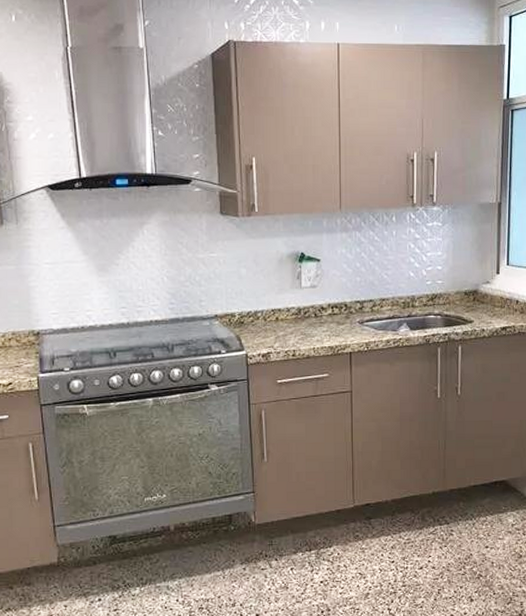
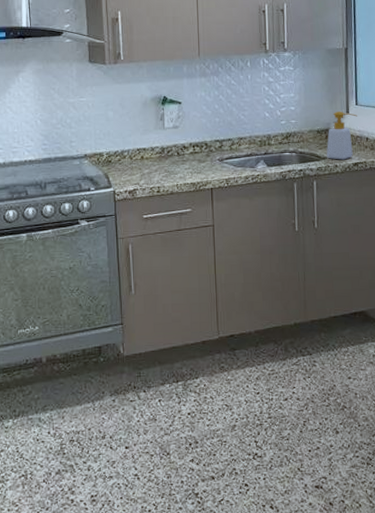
soap bottle: none [473,272,509,324] -> present [326,112,358,160]

